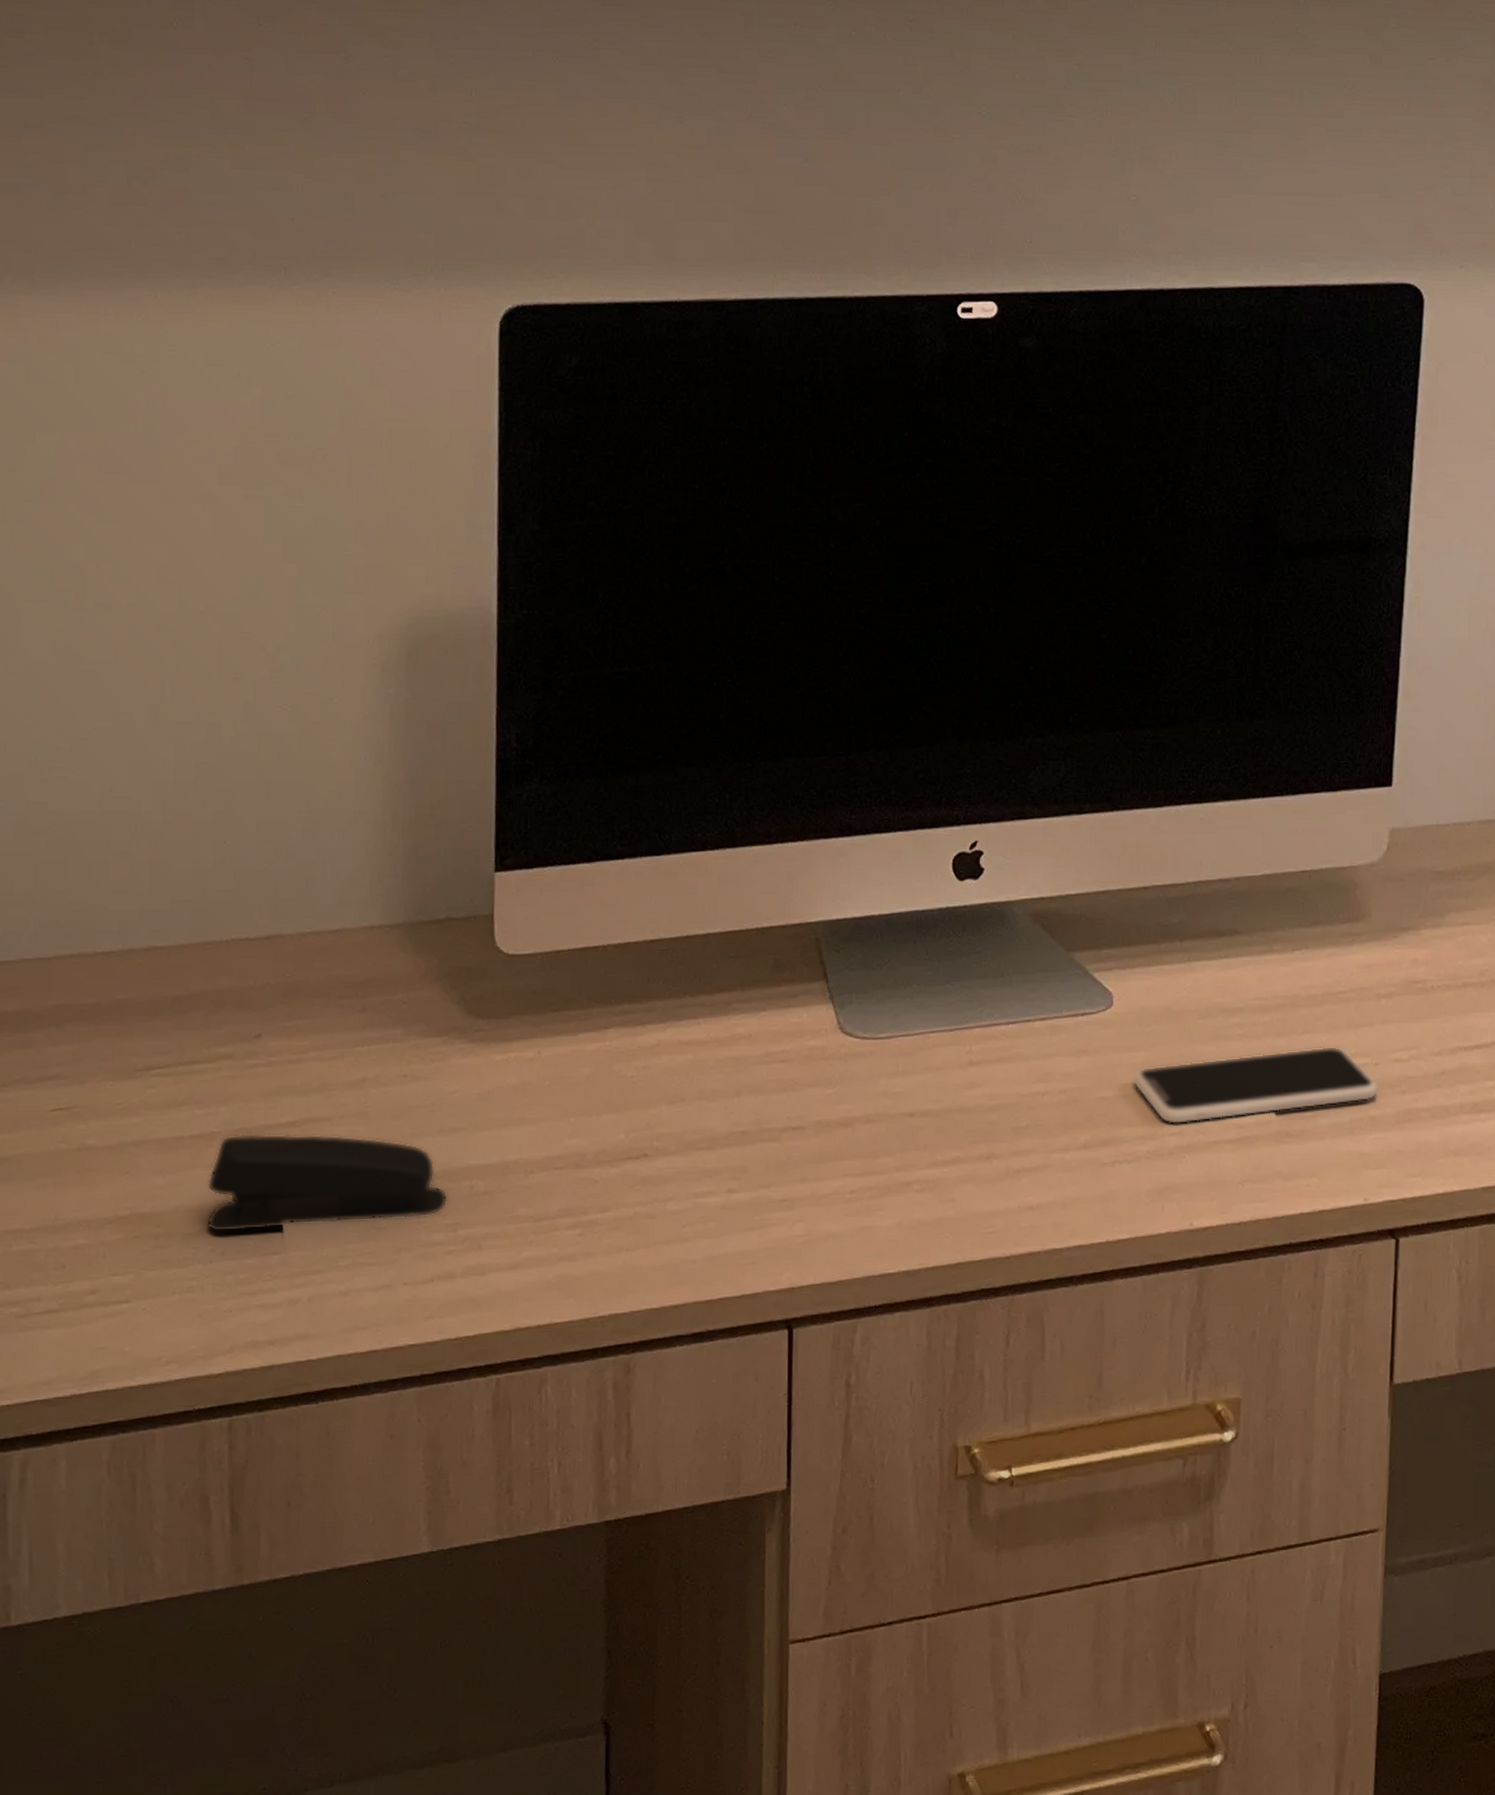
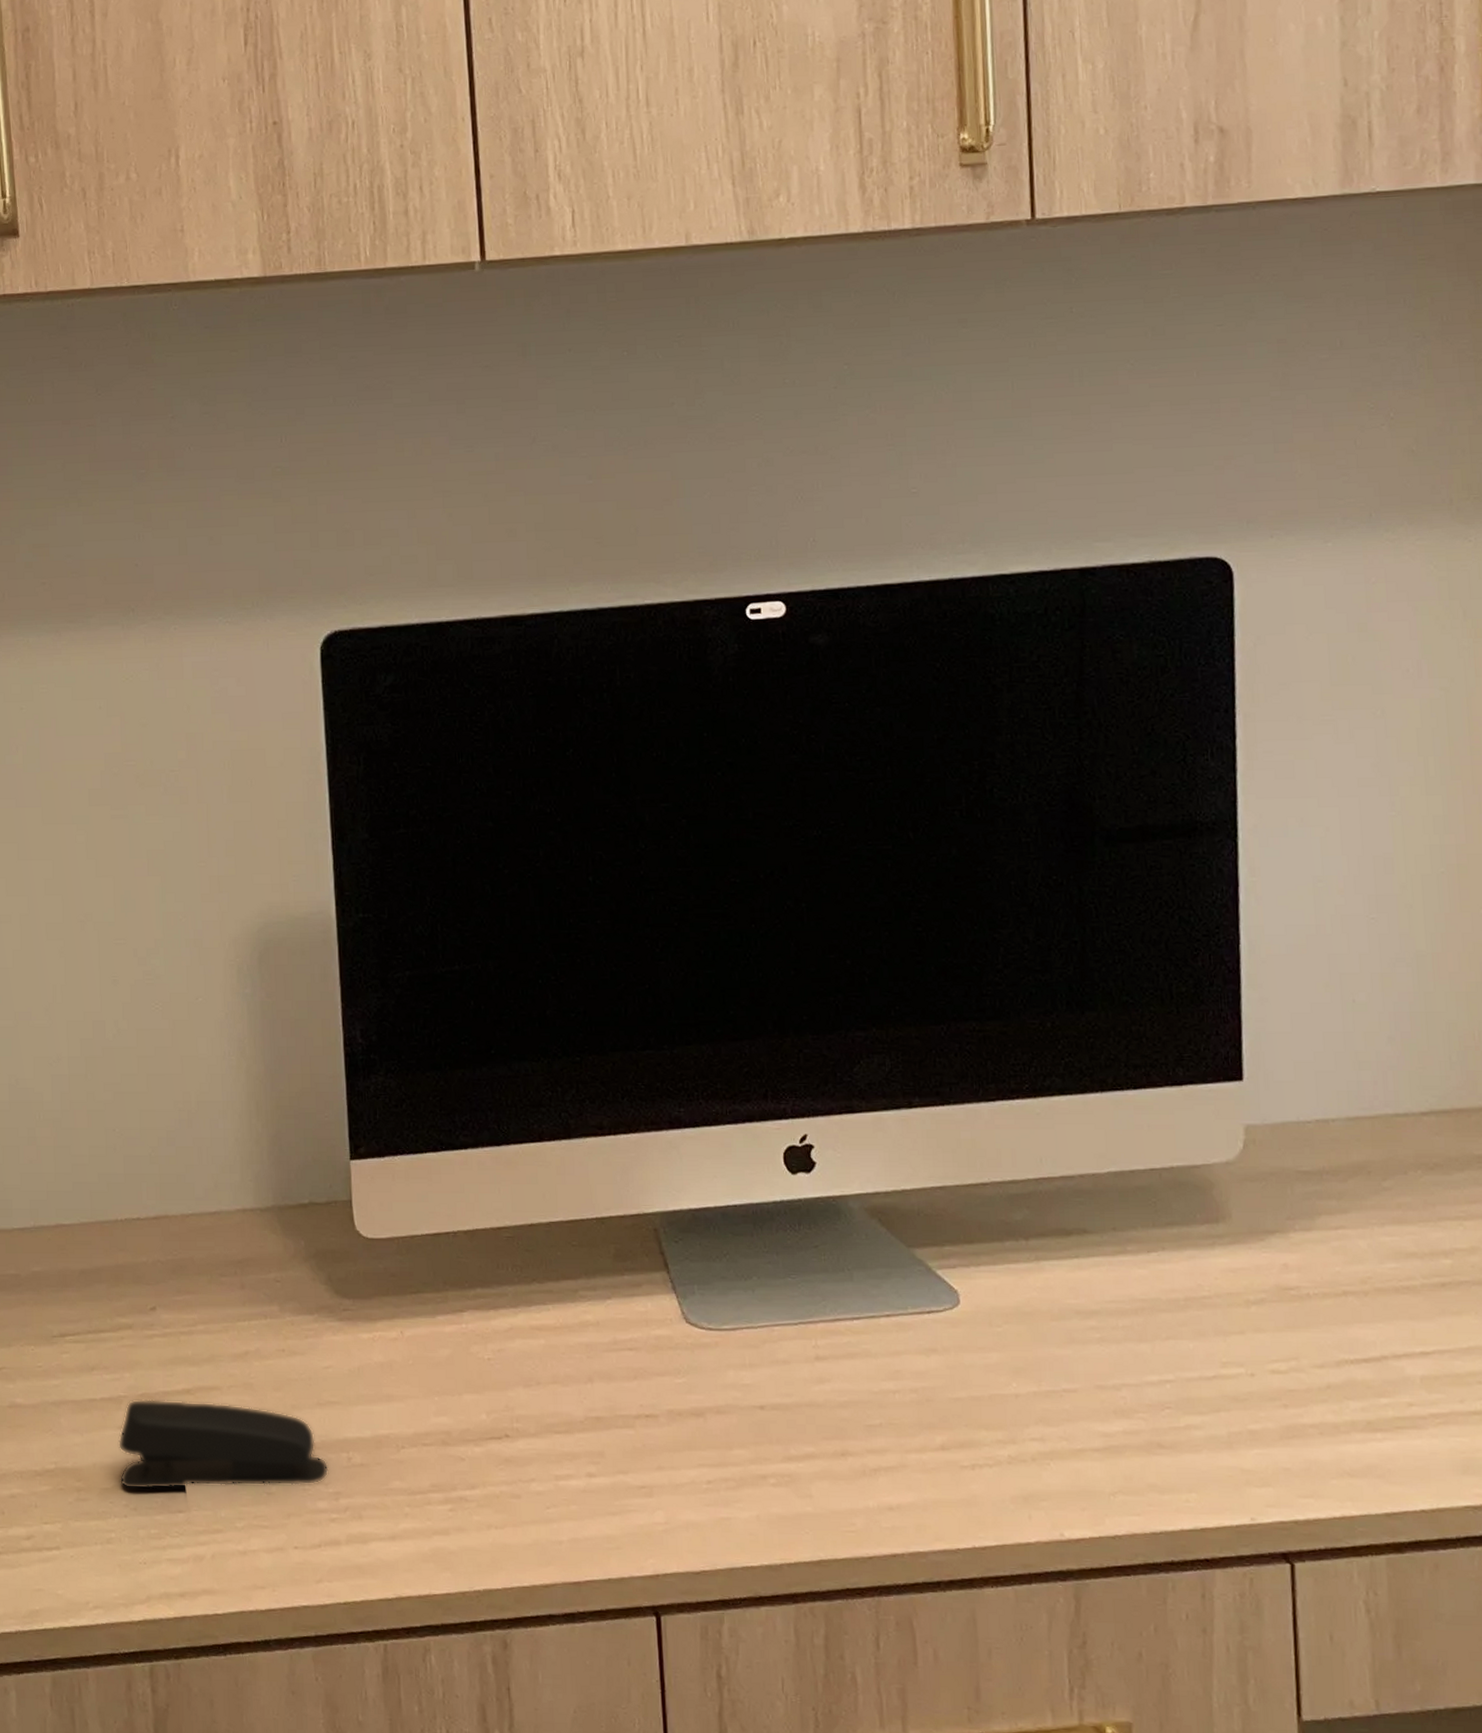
smartphone: present [1133,1046,1379,1125] -> none [987,1353,1258,1430]

